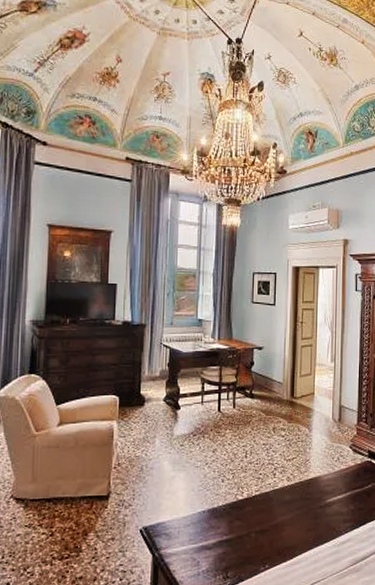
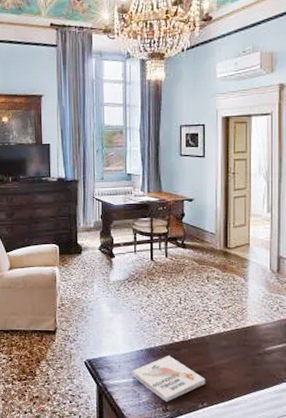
book: none [192,514,268,568] -> present [132,355,206,402]

